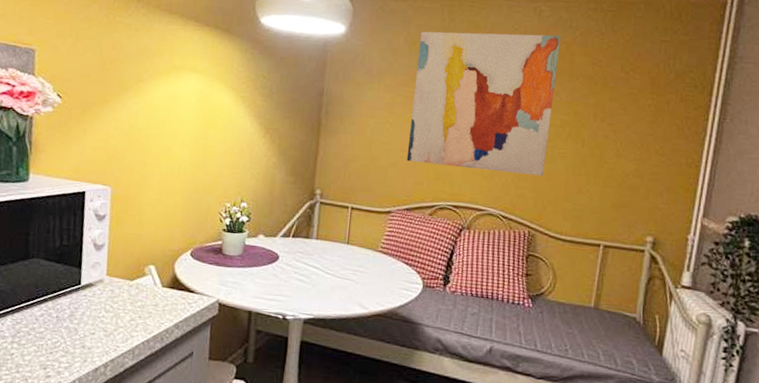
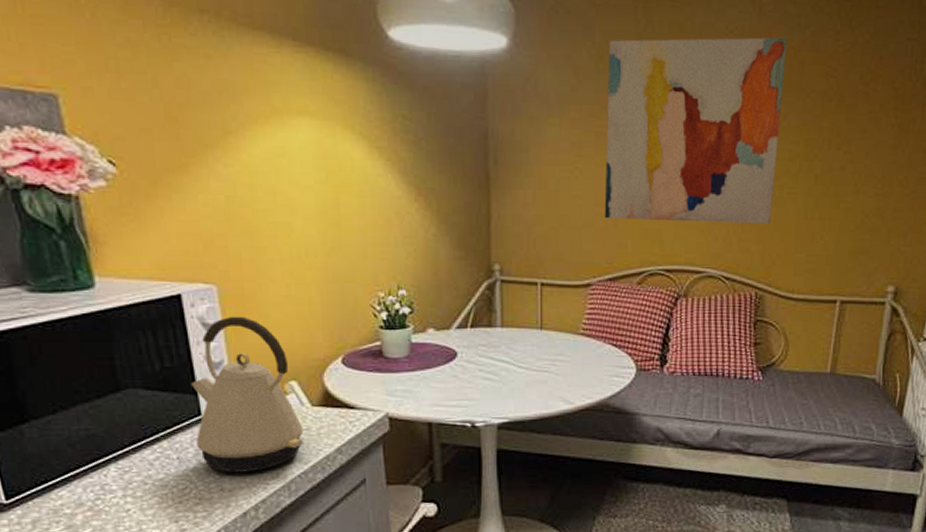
kettle: none [73,211,153,335] -> present [192,316,304,473]

